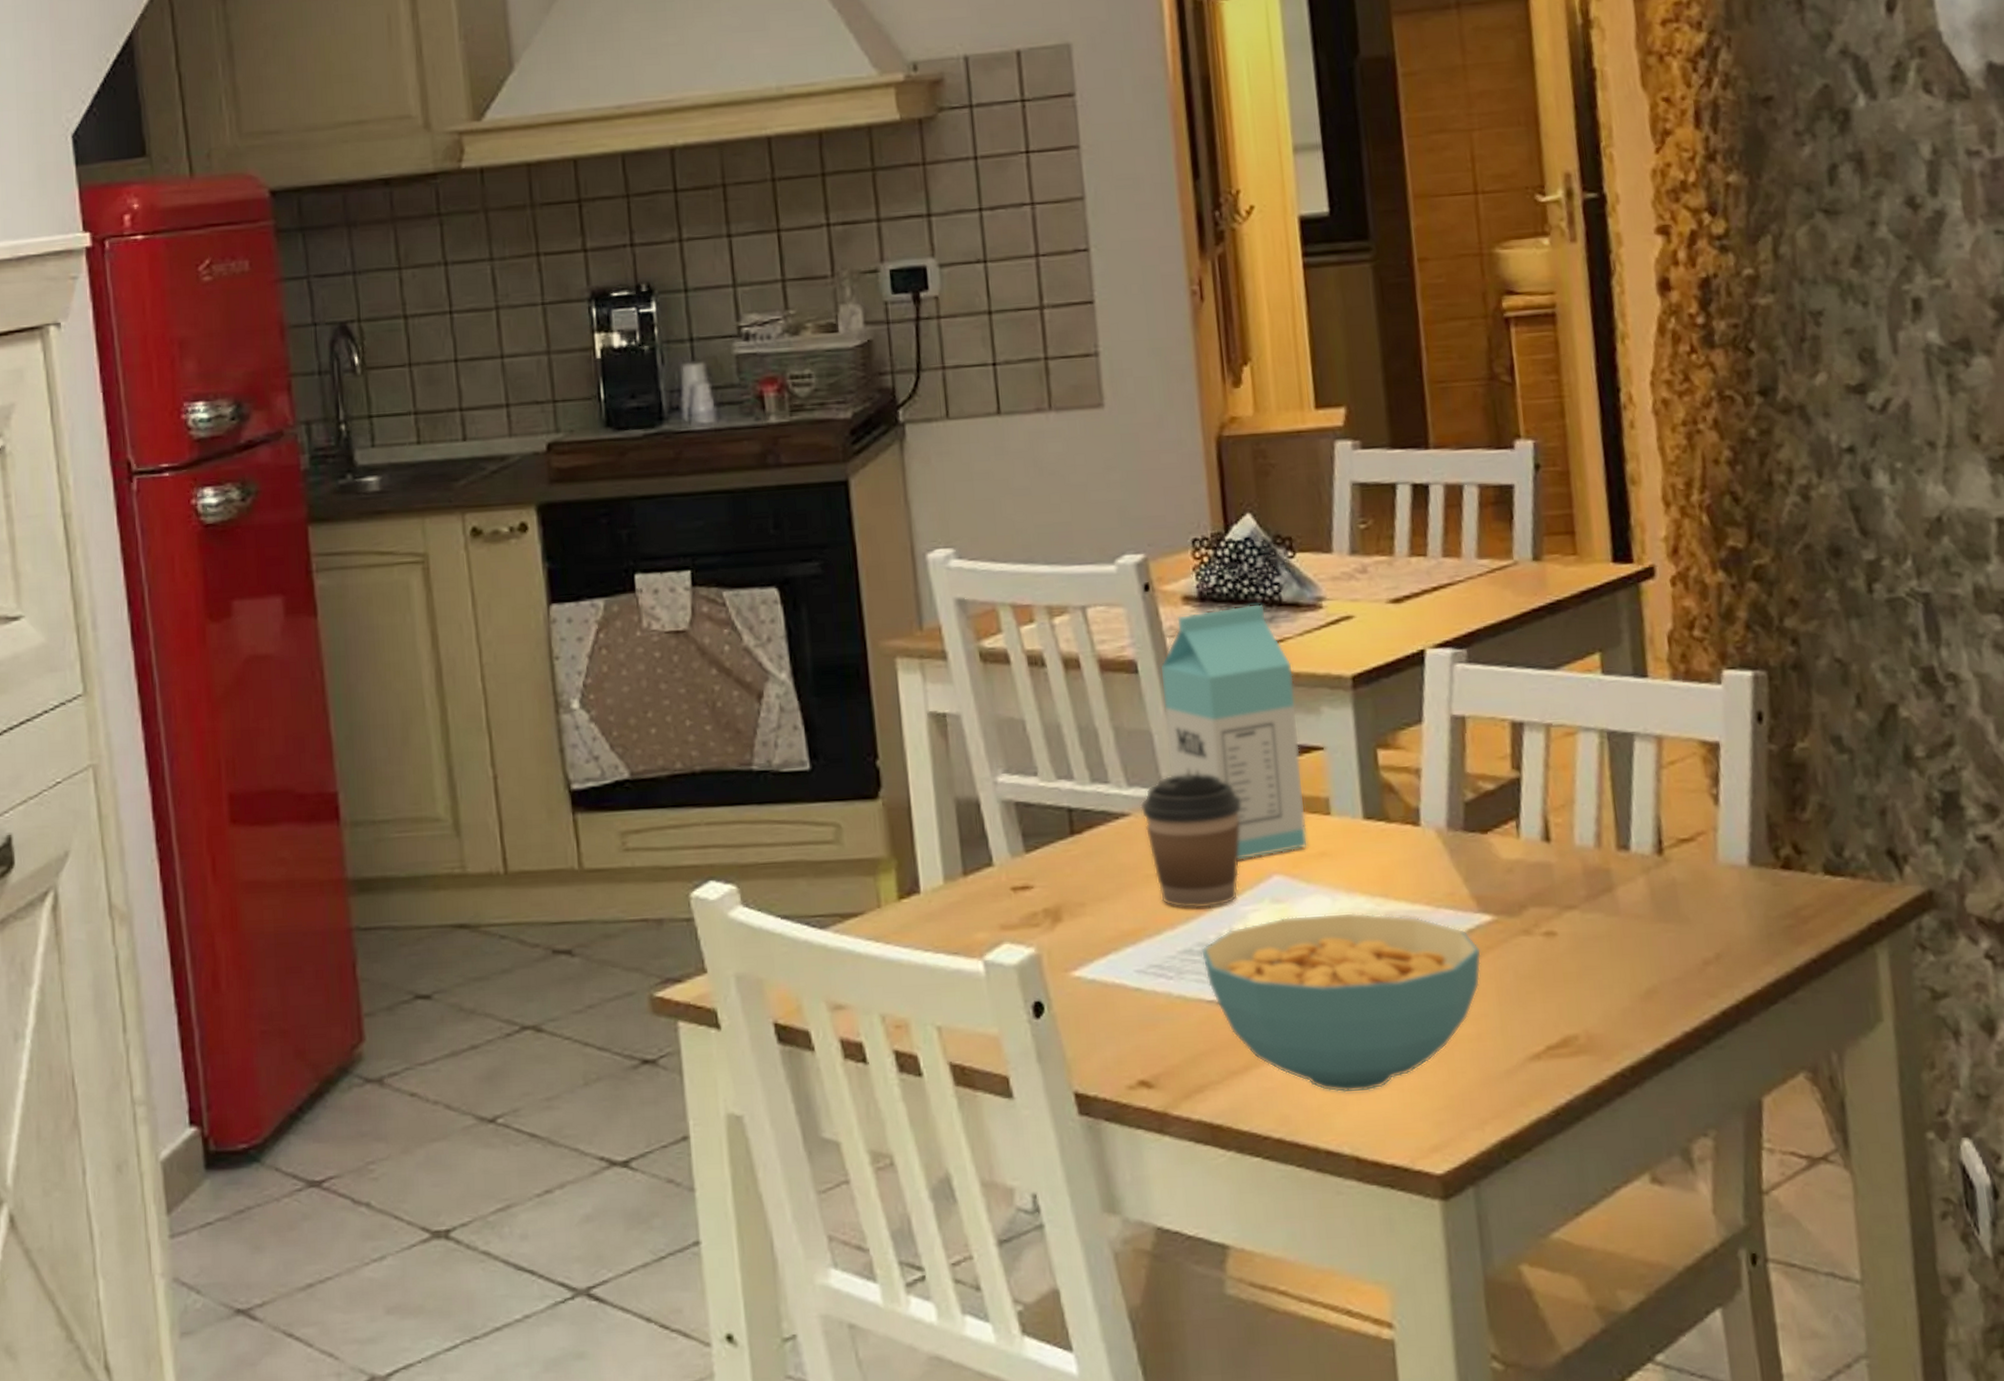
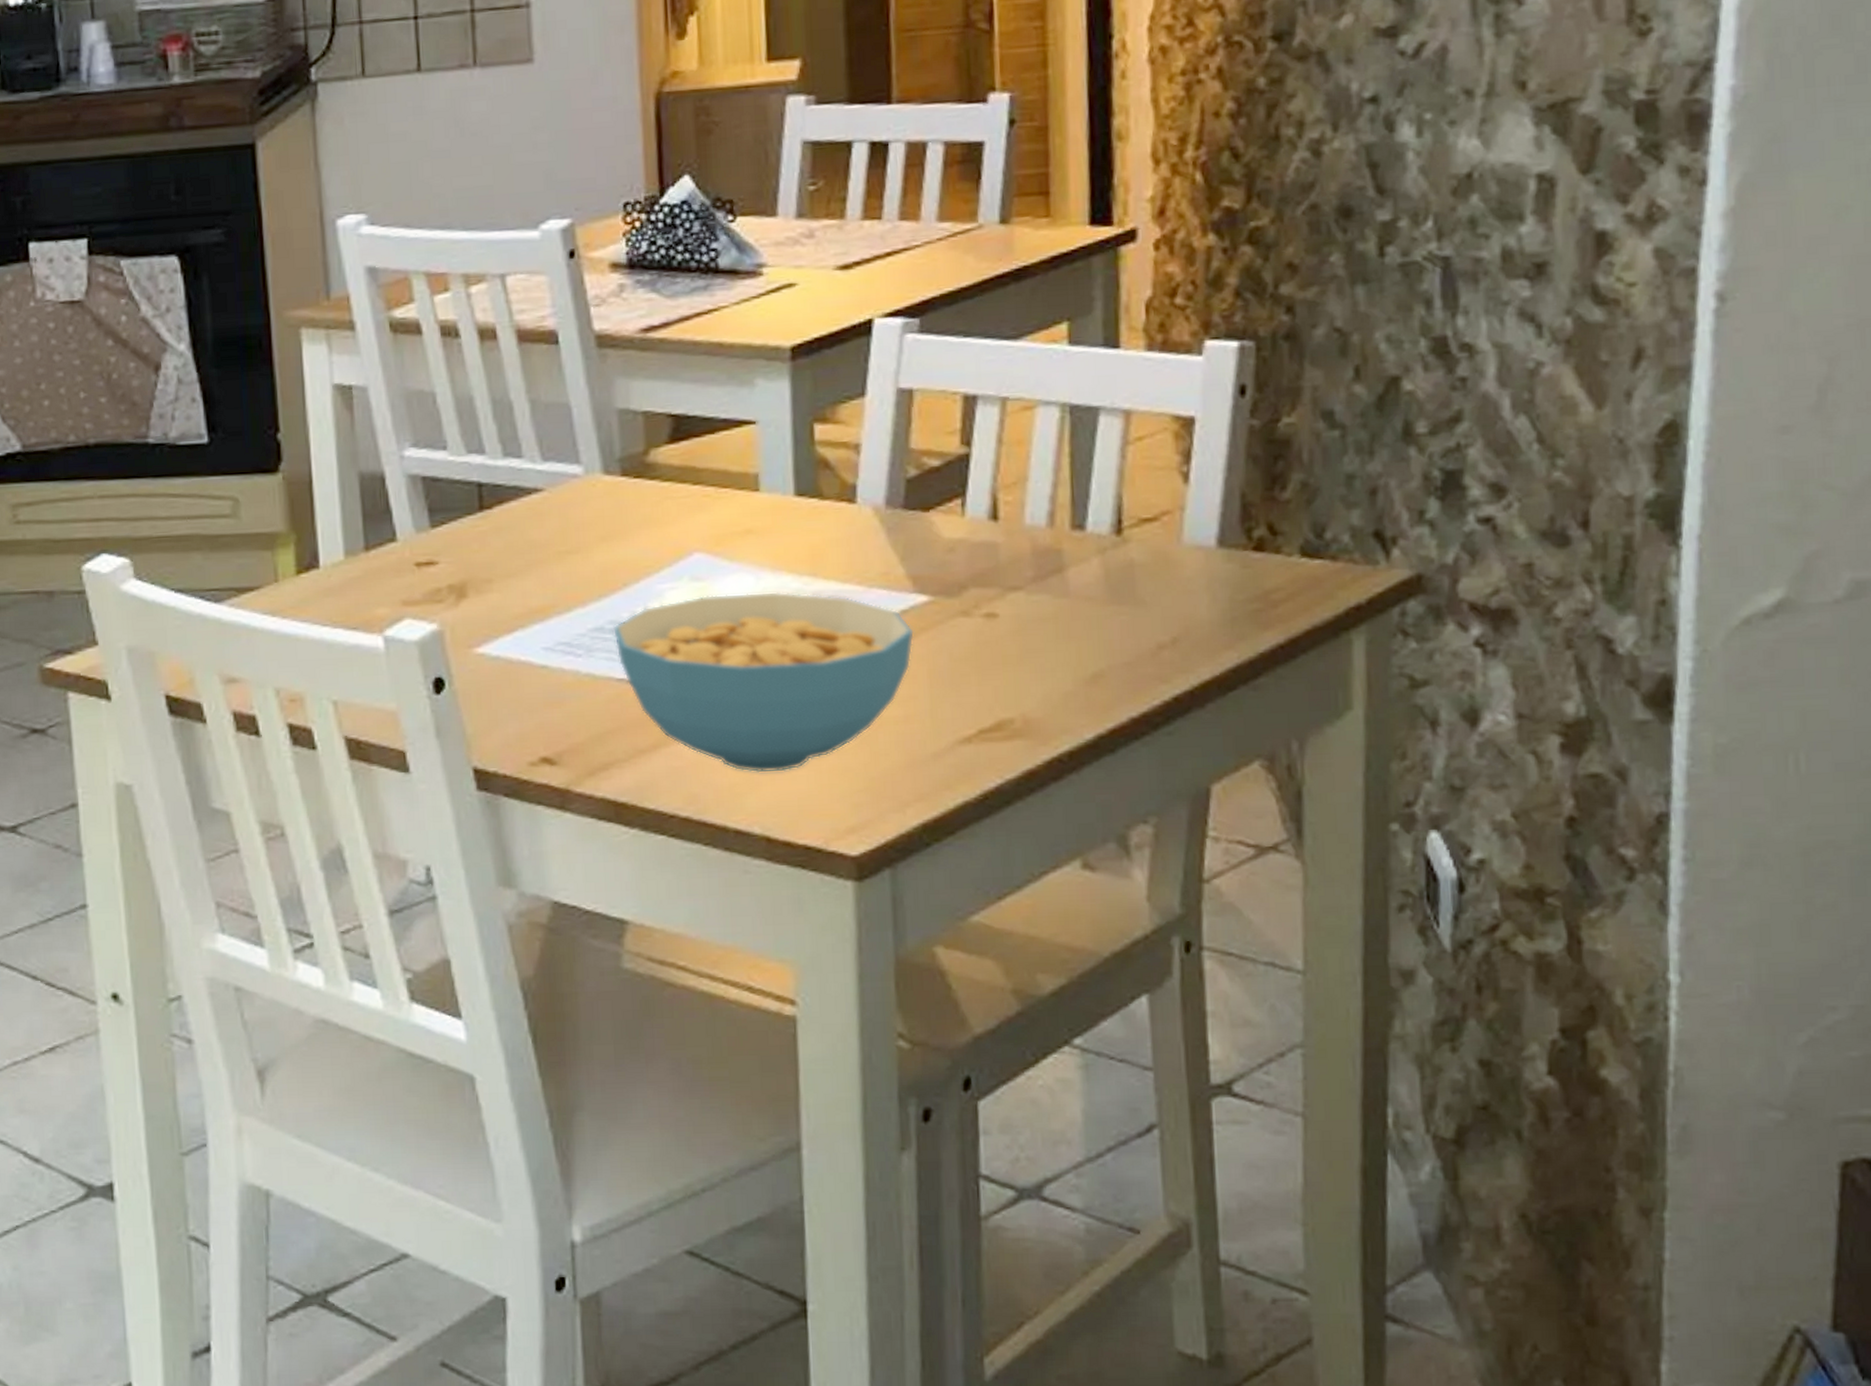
coffee cup: present [1140,774,1242,909] -> none [555,448,664,586]
milk carton: present [1160,603,1308,861] -> none [582,270,734,539]

